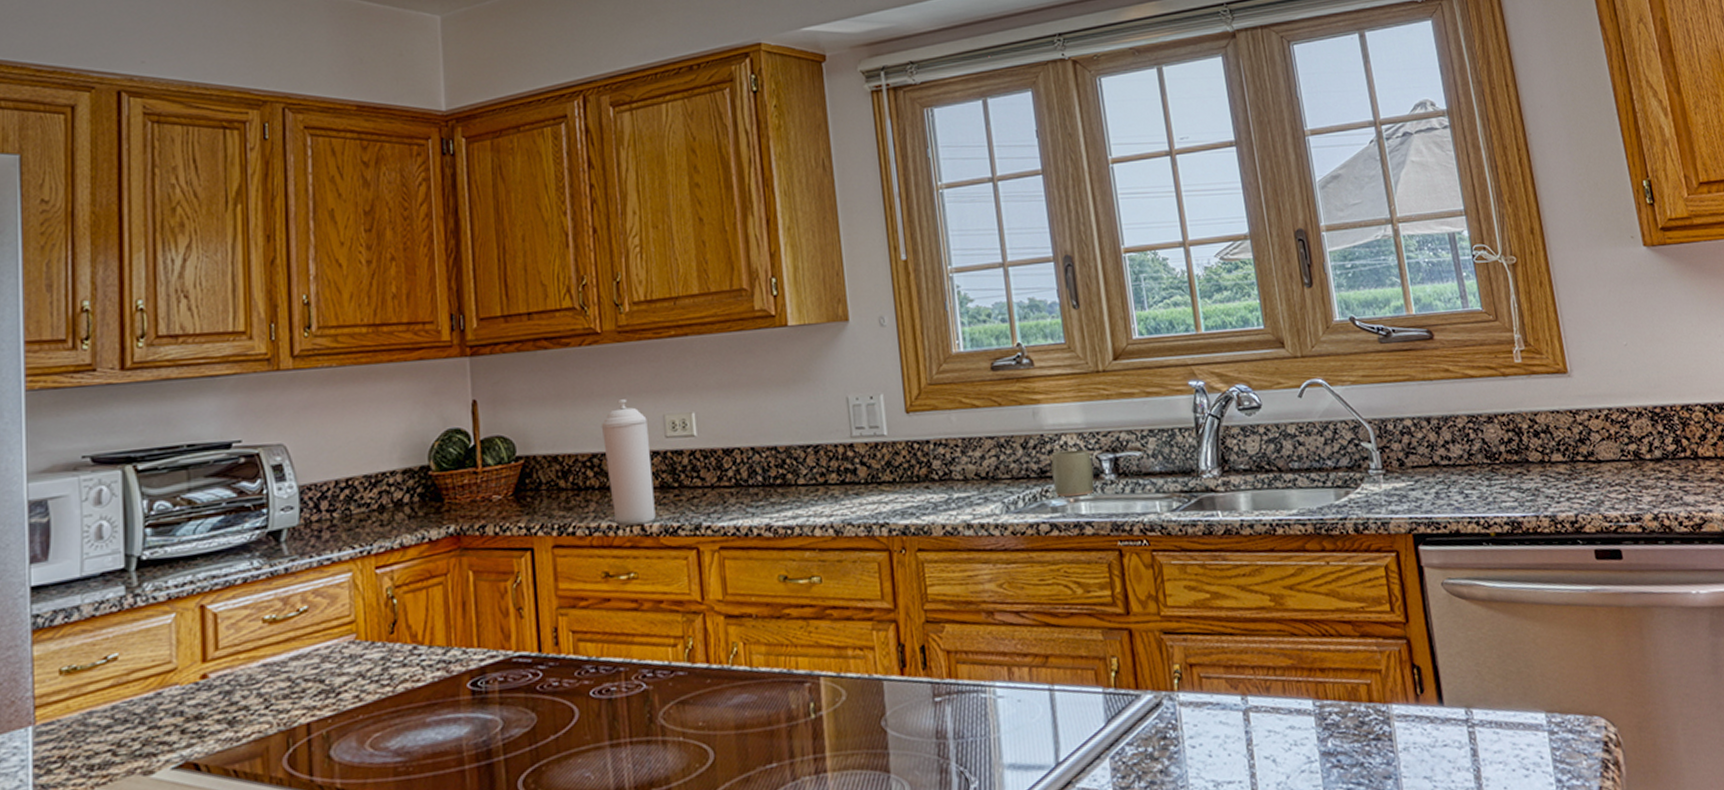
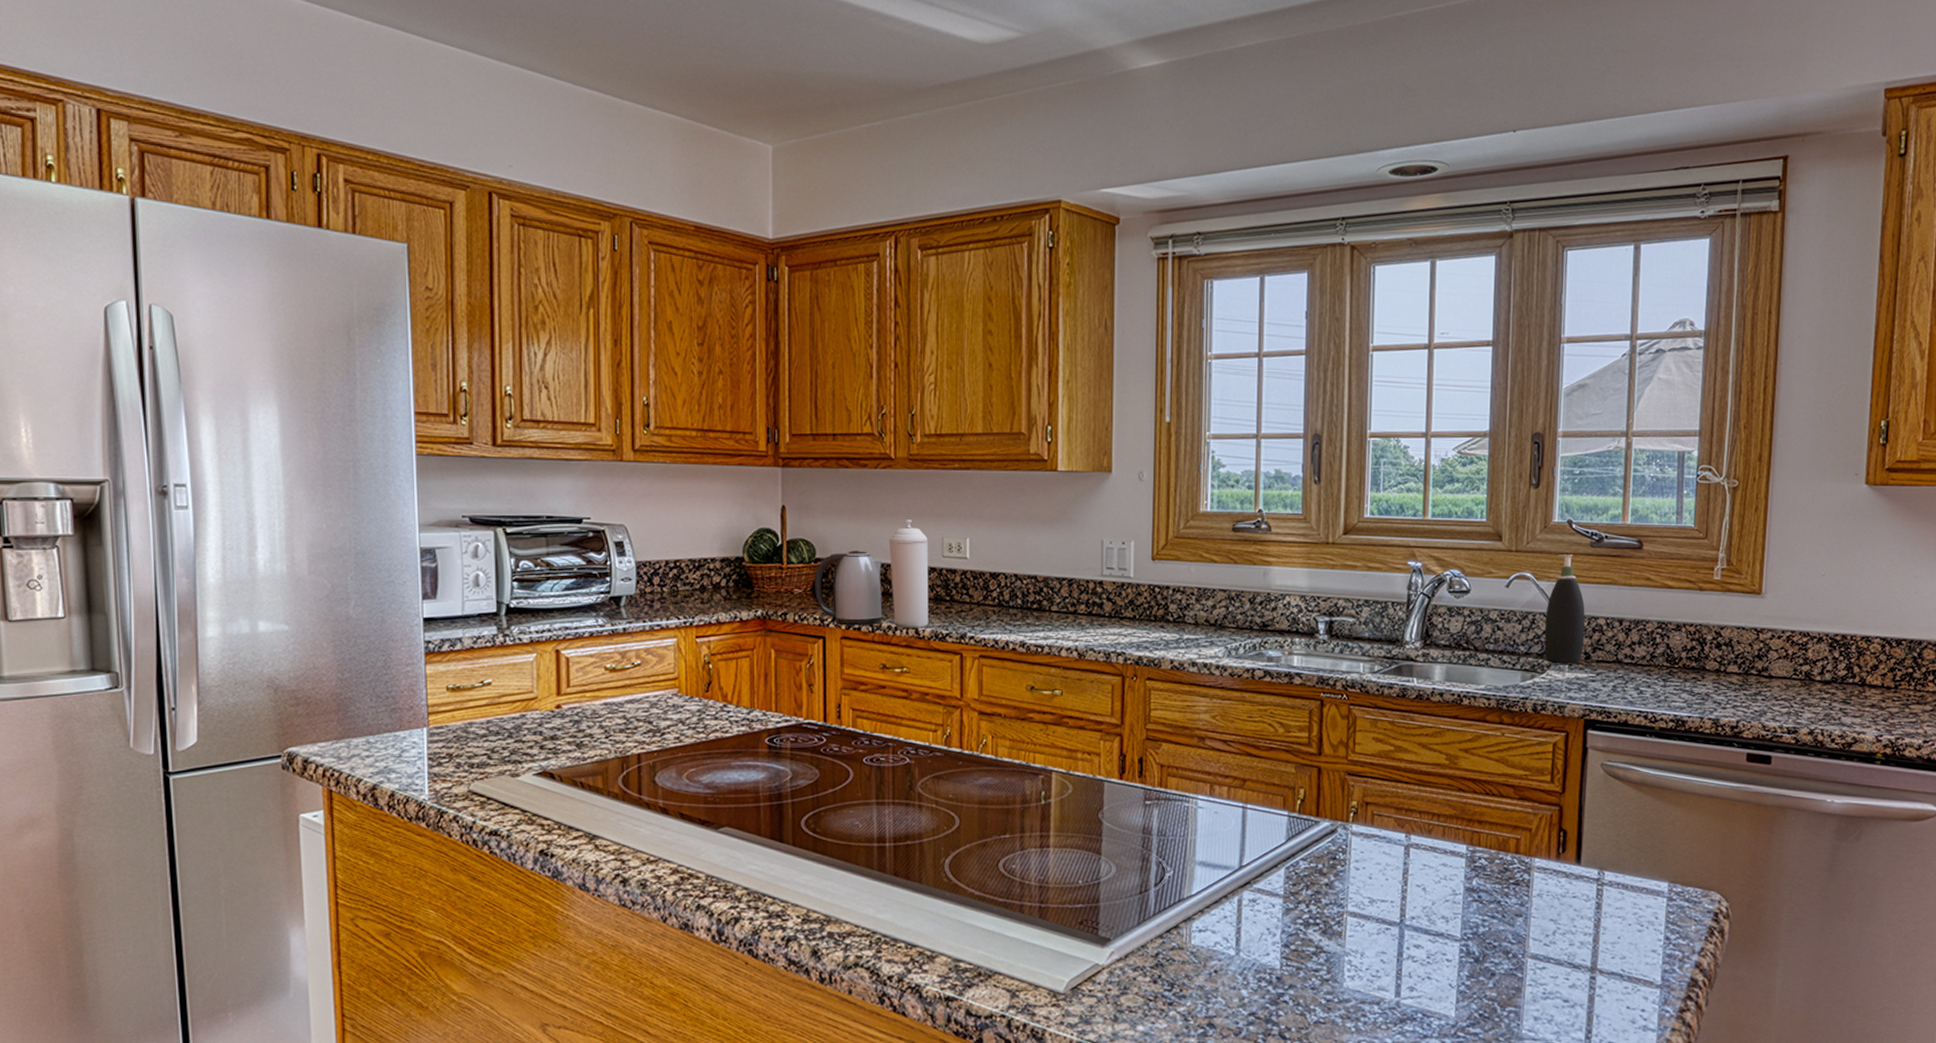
kettle: none [516,441,601,533] -> present [815,550,883,626]
mug: present [1051,449,1094,497] -> none [1272,609,1310,650]
soap dispenser: none [1346,354,1395,476] -> present [1544,554,1585,664]

